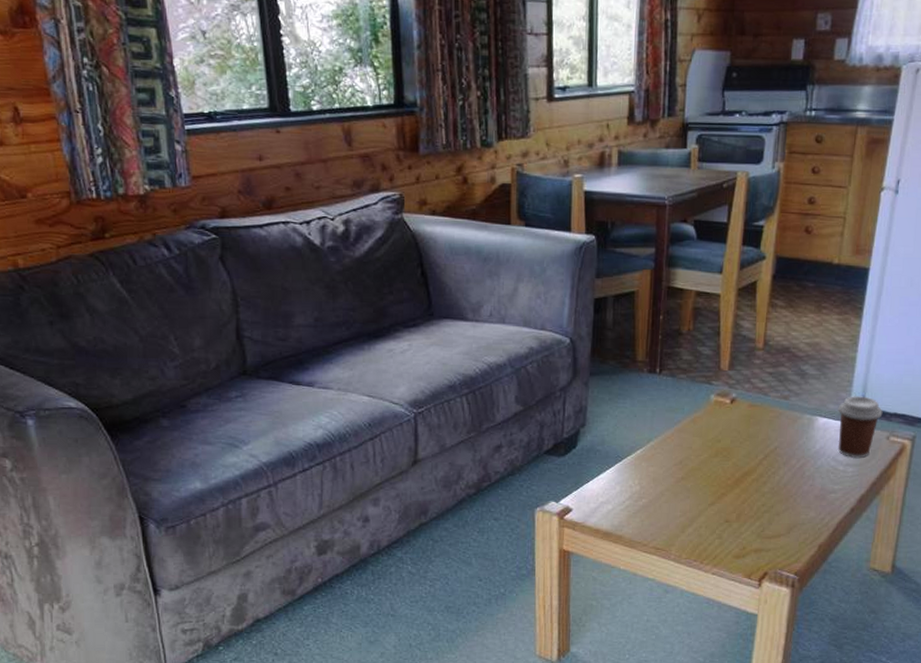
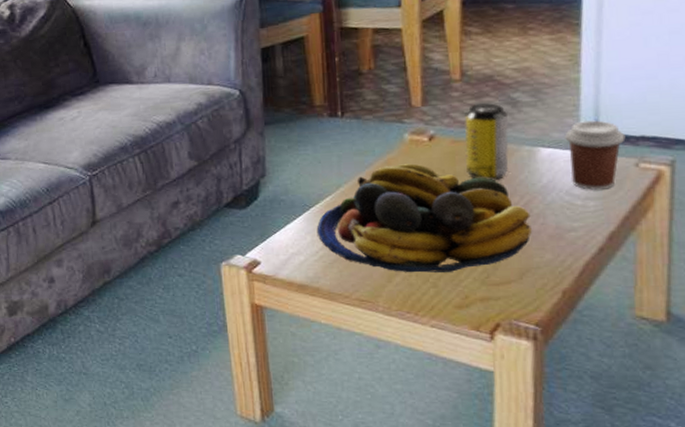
fruit bowl: none [625,423,803,525] -> present [316,163,532,273]
beverage can: none [758,373,797,445] -> present [464,103,510,181]

